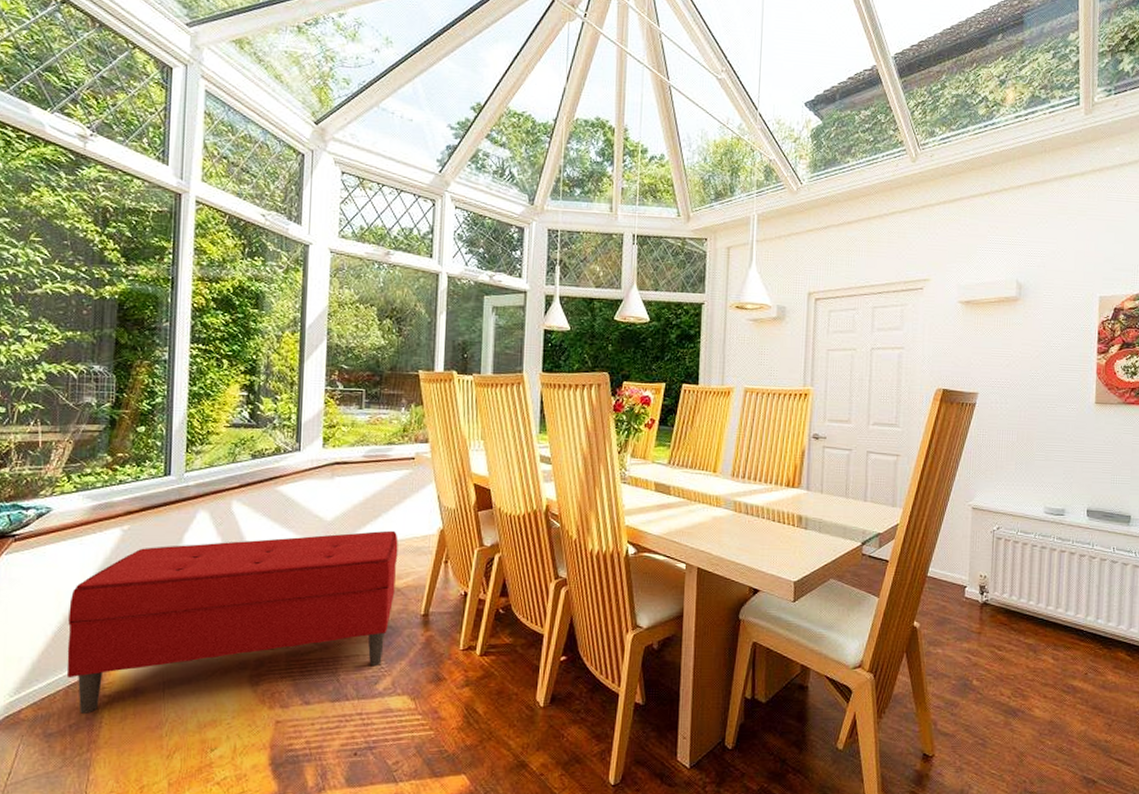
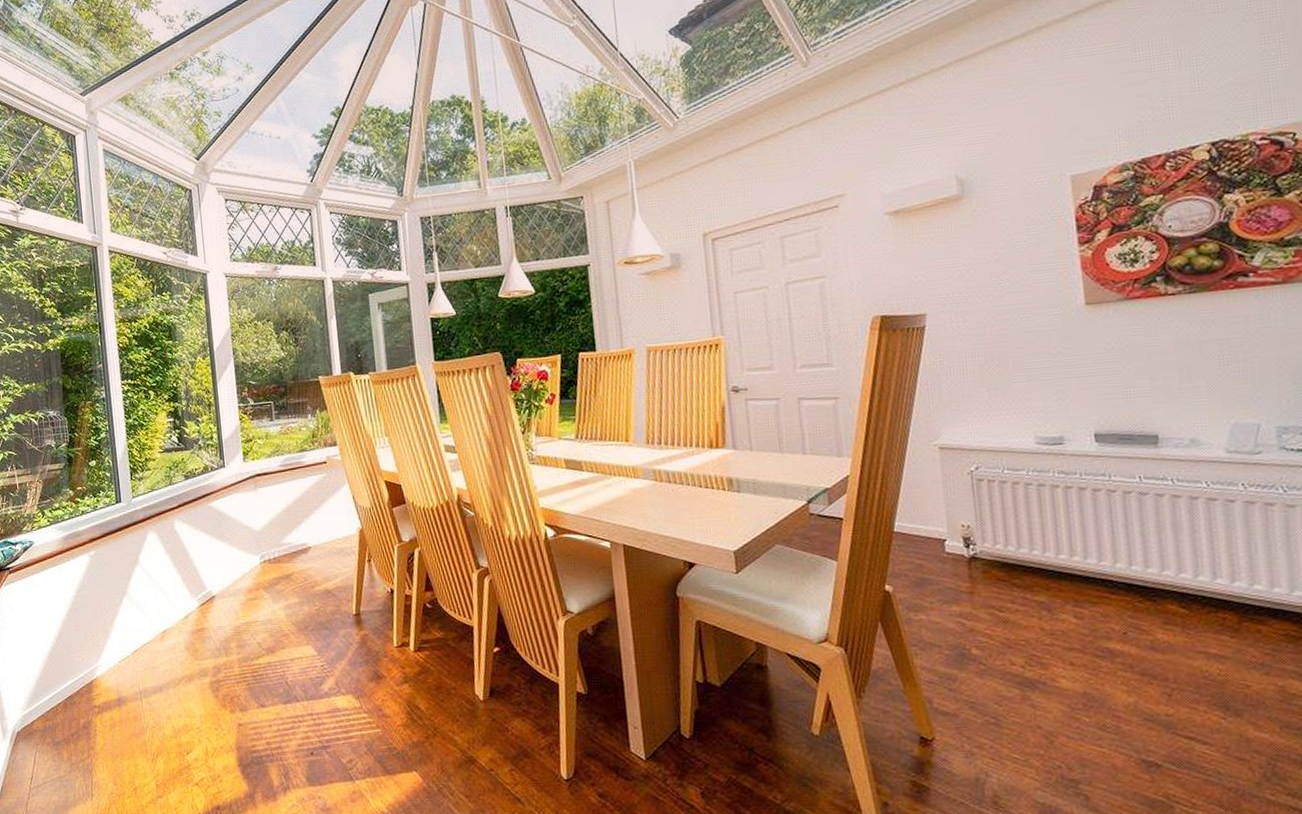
bench: present [66,530,398,714] -> none [57,534,327,723]

